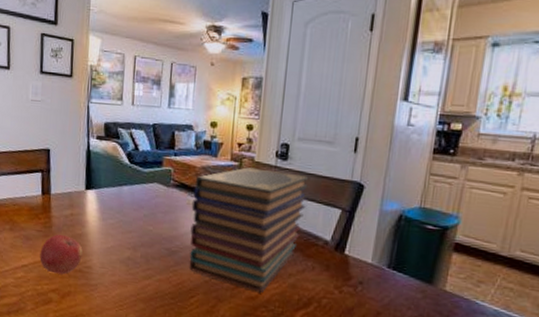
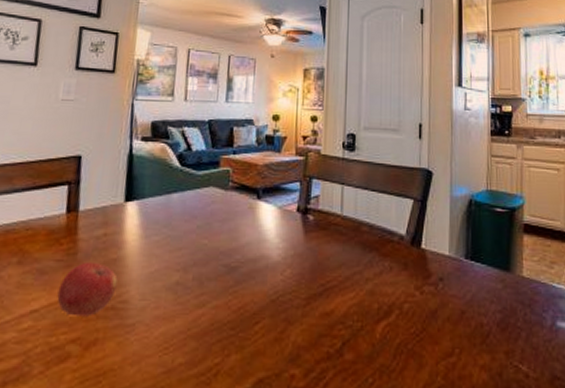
book stack: present [189,167,309,293] -> none [252,161,378,305]

